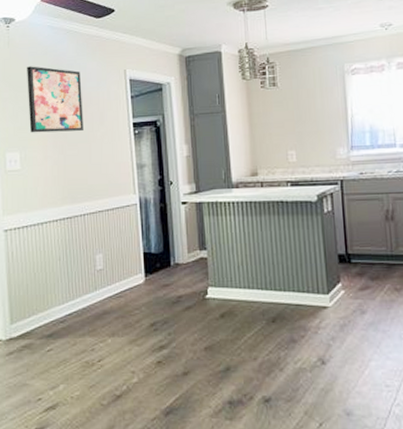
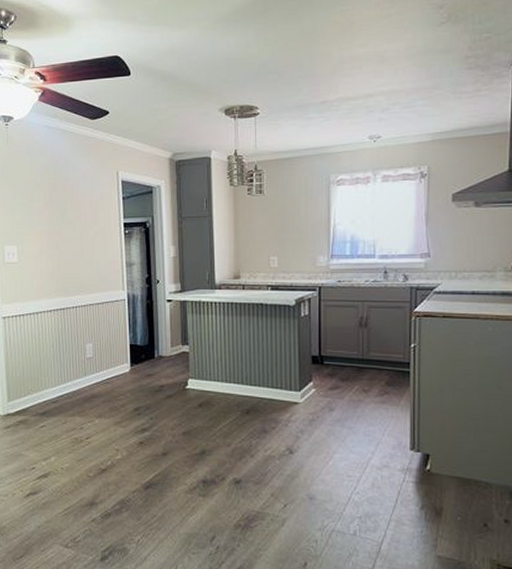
wall art: present [27,66,84,133] -> none [24,164,77,229]

